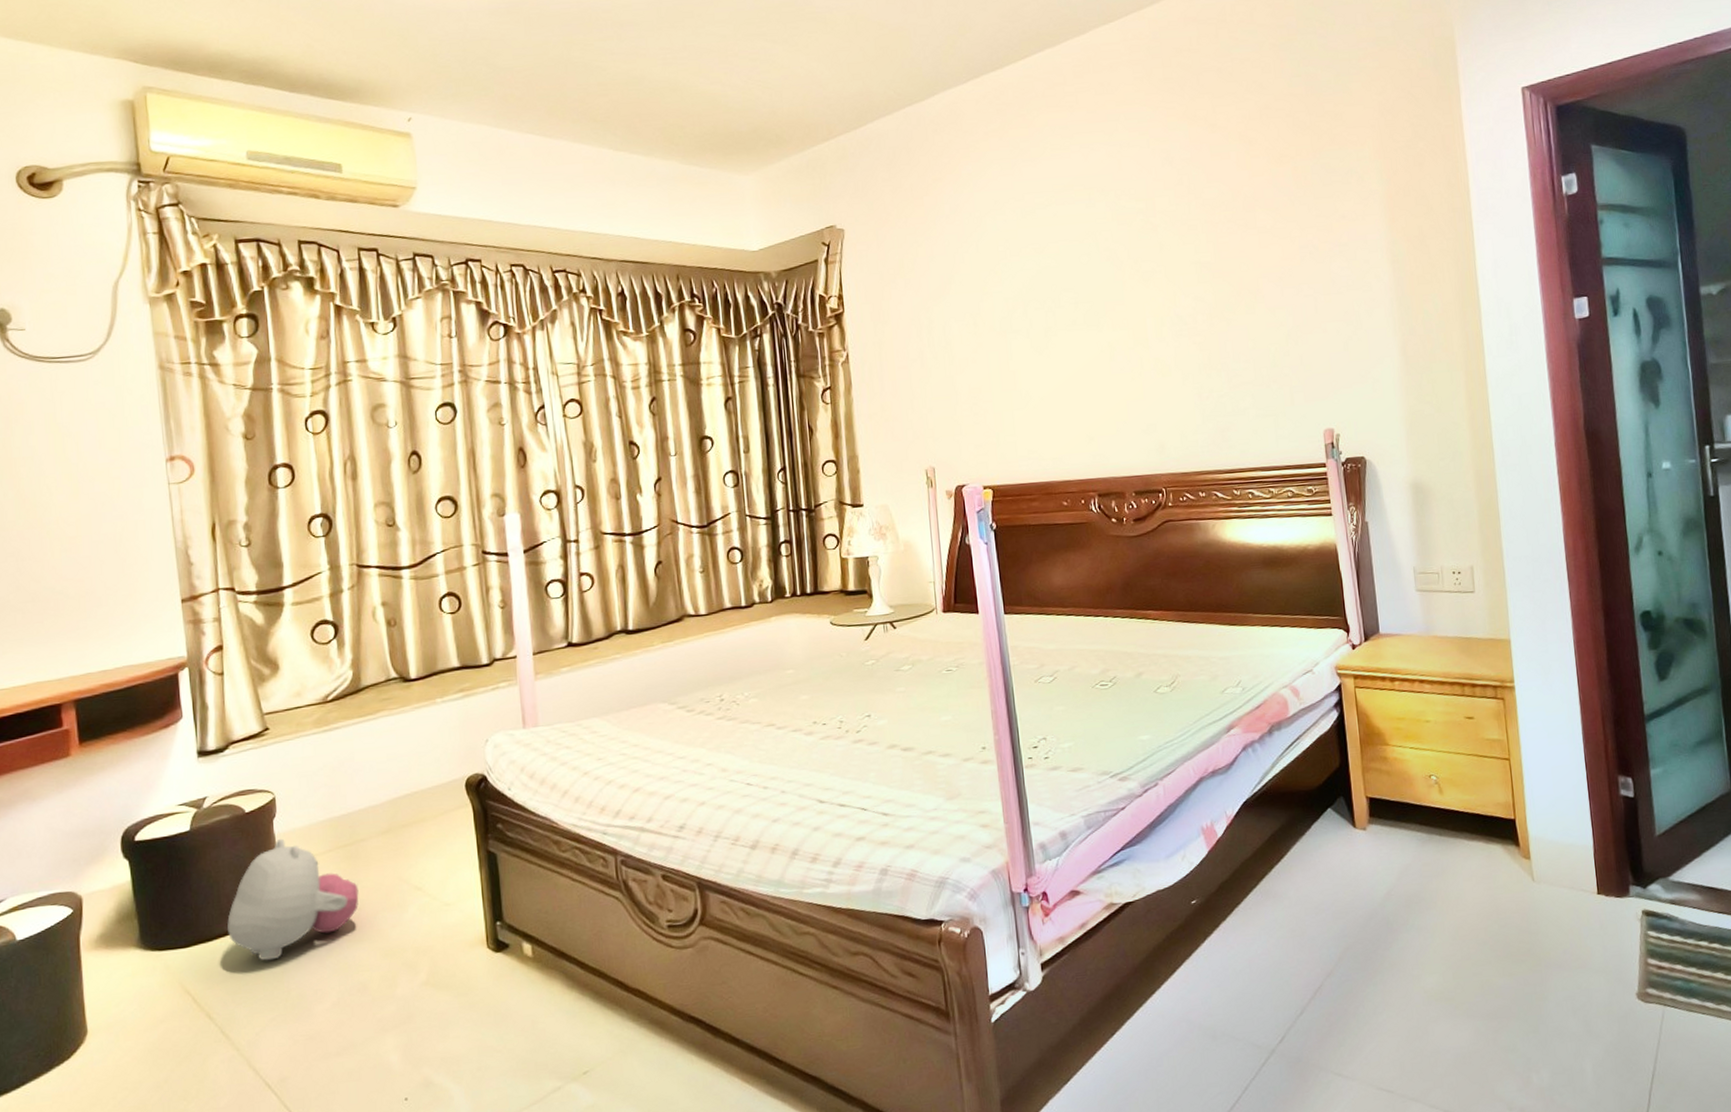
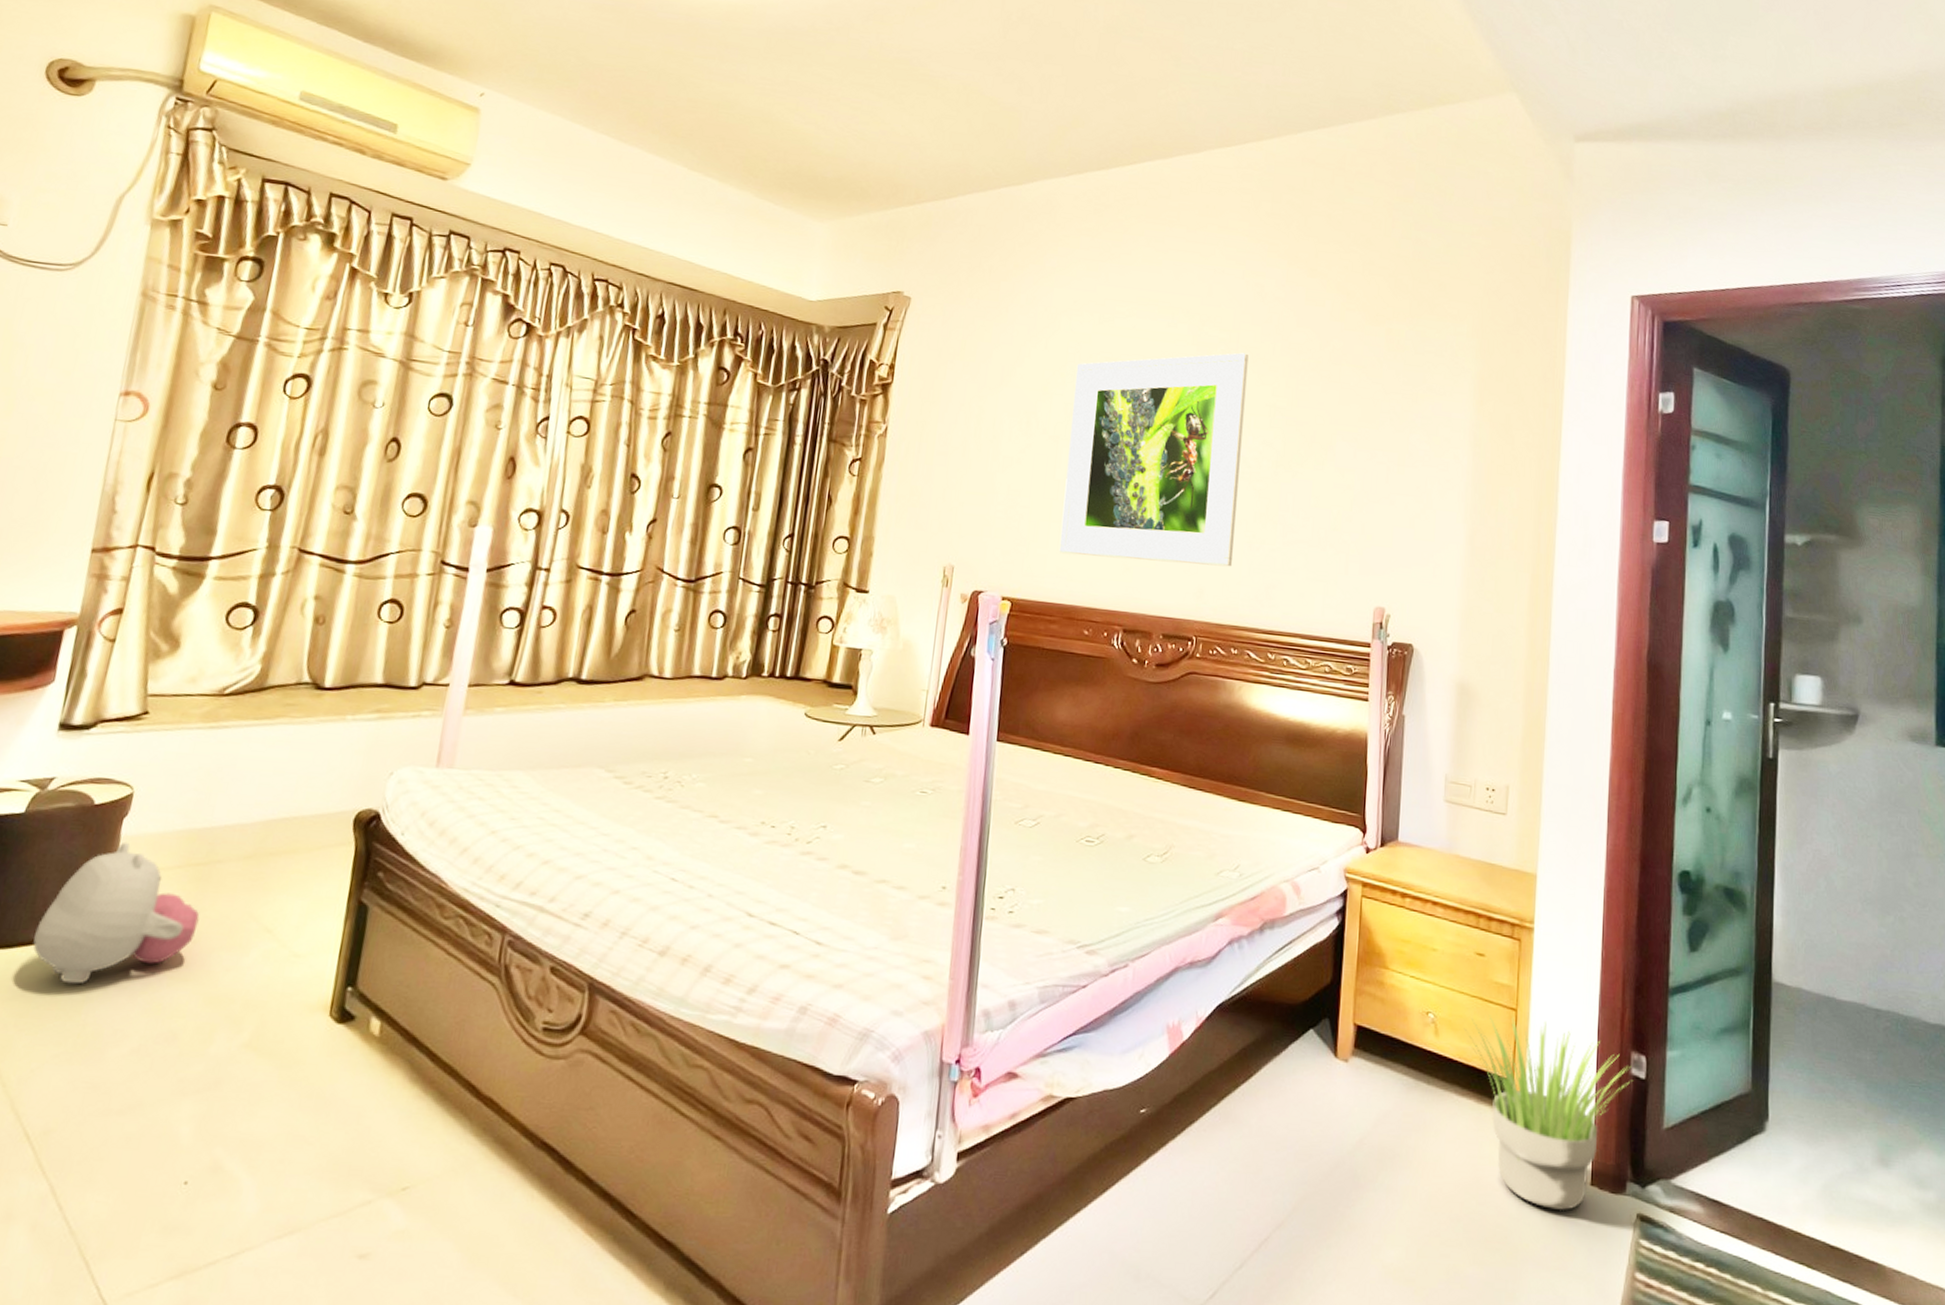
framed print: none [1009,218,1186,437] -> present [1058,353,1249,567]
potted plant: none [1464,763,1623,920] -> present [1463,1014,1633,1211]

